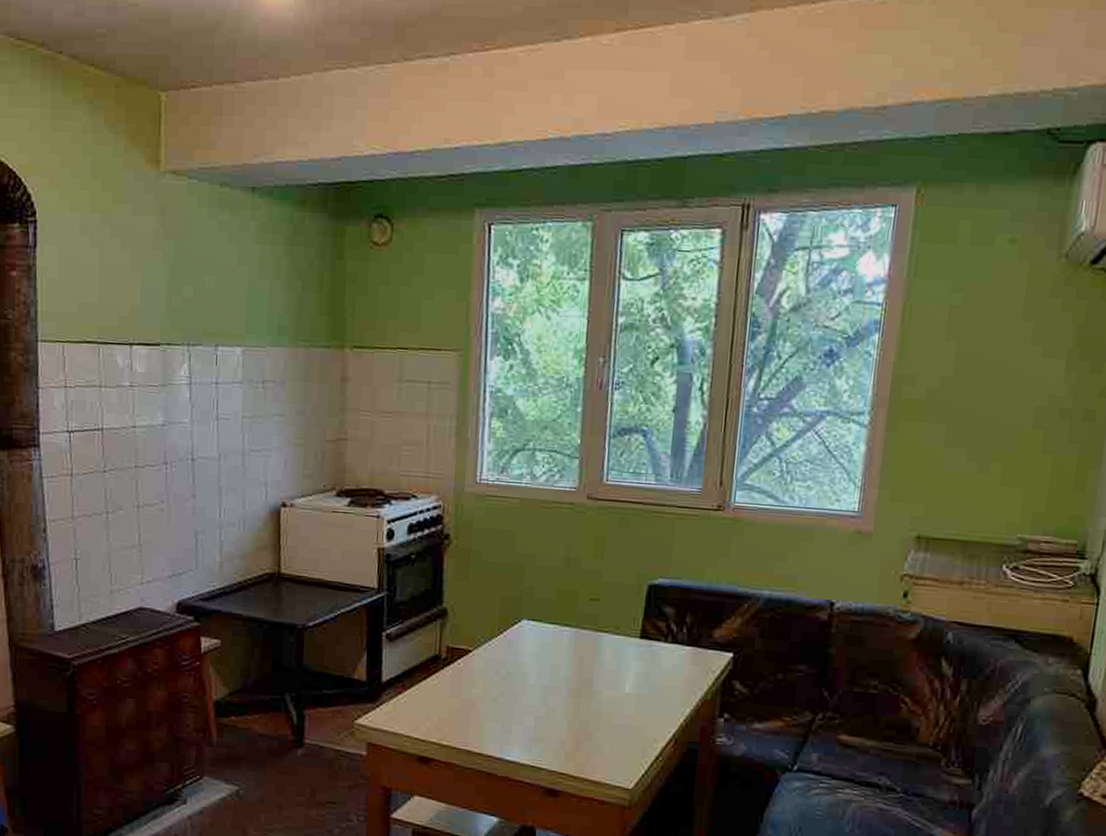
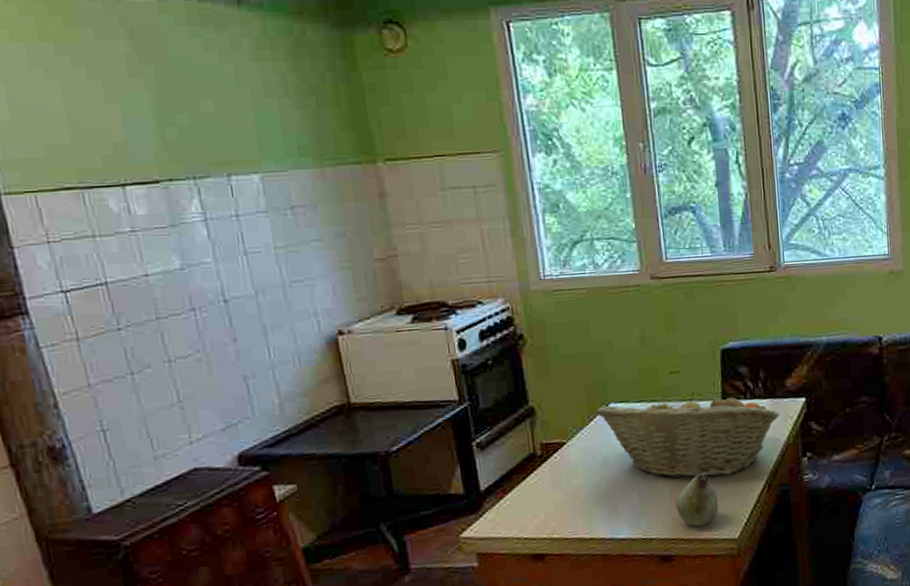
fruit basket: none [506,620,701,719] -> present [595,391,780,478]
fruit: none [571,711,618,767] -> present [675,473,719,527]

